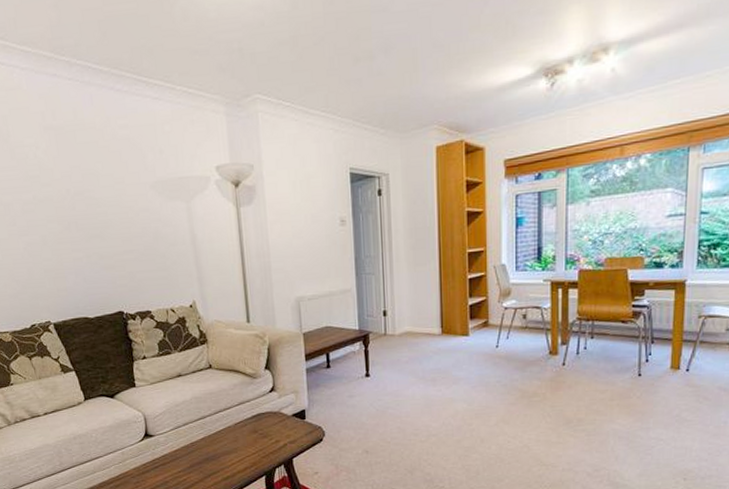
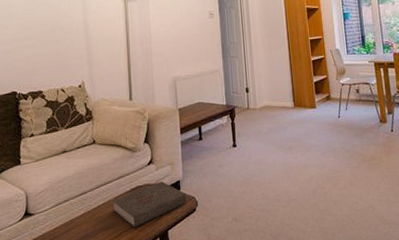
book: none [233,409,313,454] -> present [112,181,187,228]

